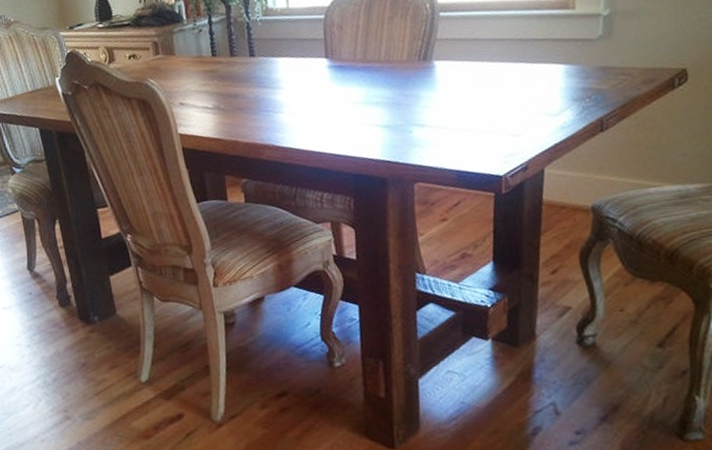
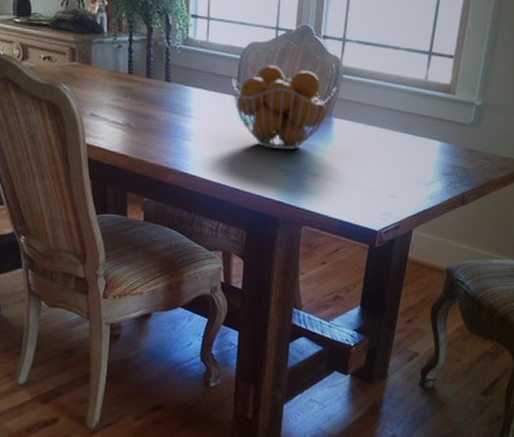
fruit basket: none [317,16,435,106] -> present [231,64,337,150]

